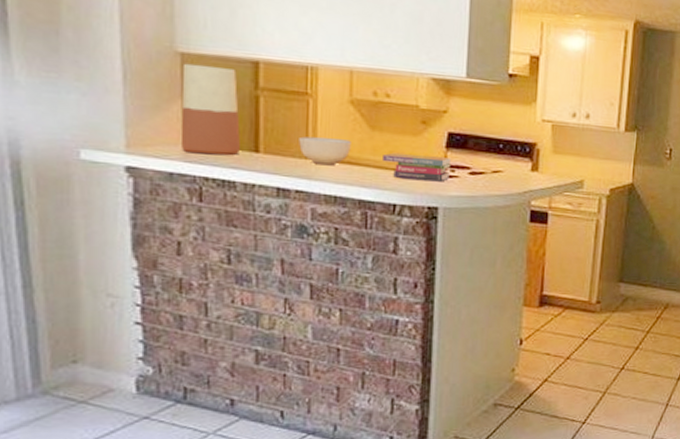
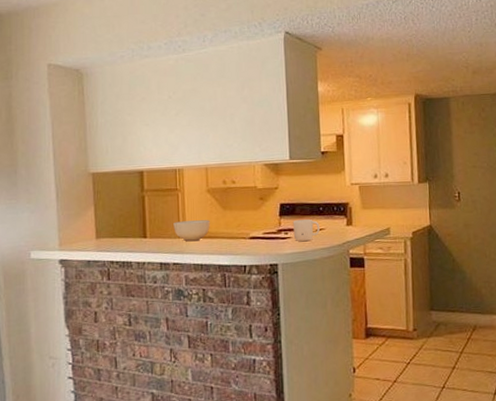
vase: present [181,63,241,156] -> none [93,179,134,245]
books: present [383,152,450,182] -> none [233,223,284,244]
mug: none [462,156,497,184] -> present [293,219,320,242]

